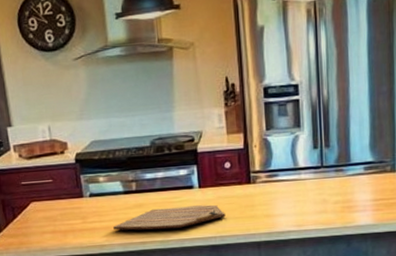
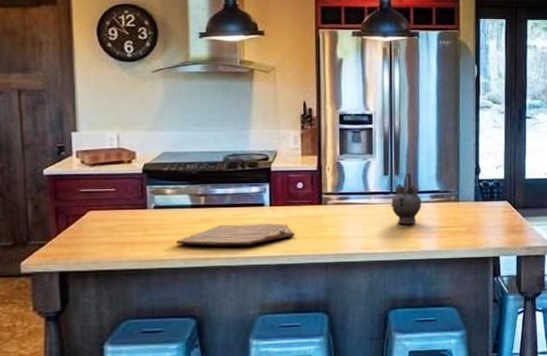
teapot: none [321,143,355,200] -> present [390,171,422,225]

